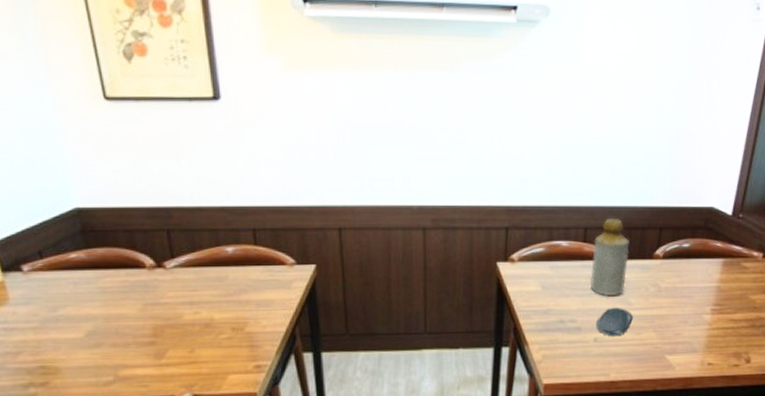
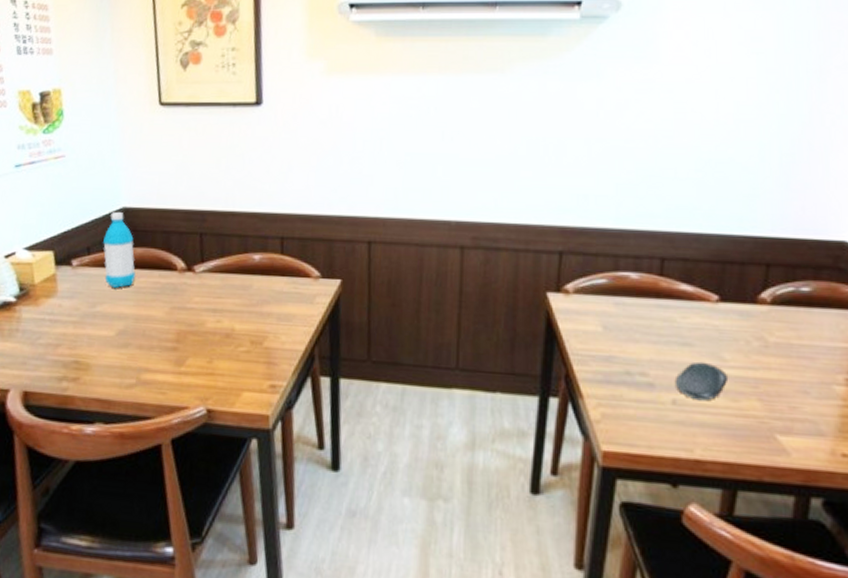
water bottle: none [57,212,99,290] -> present [103,211,135,288]
bottle: present [591,218,630,297] -> none [668,247,723,348]

